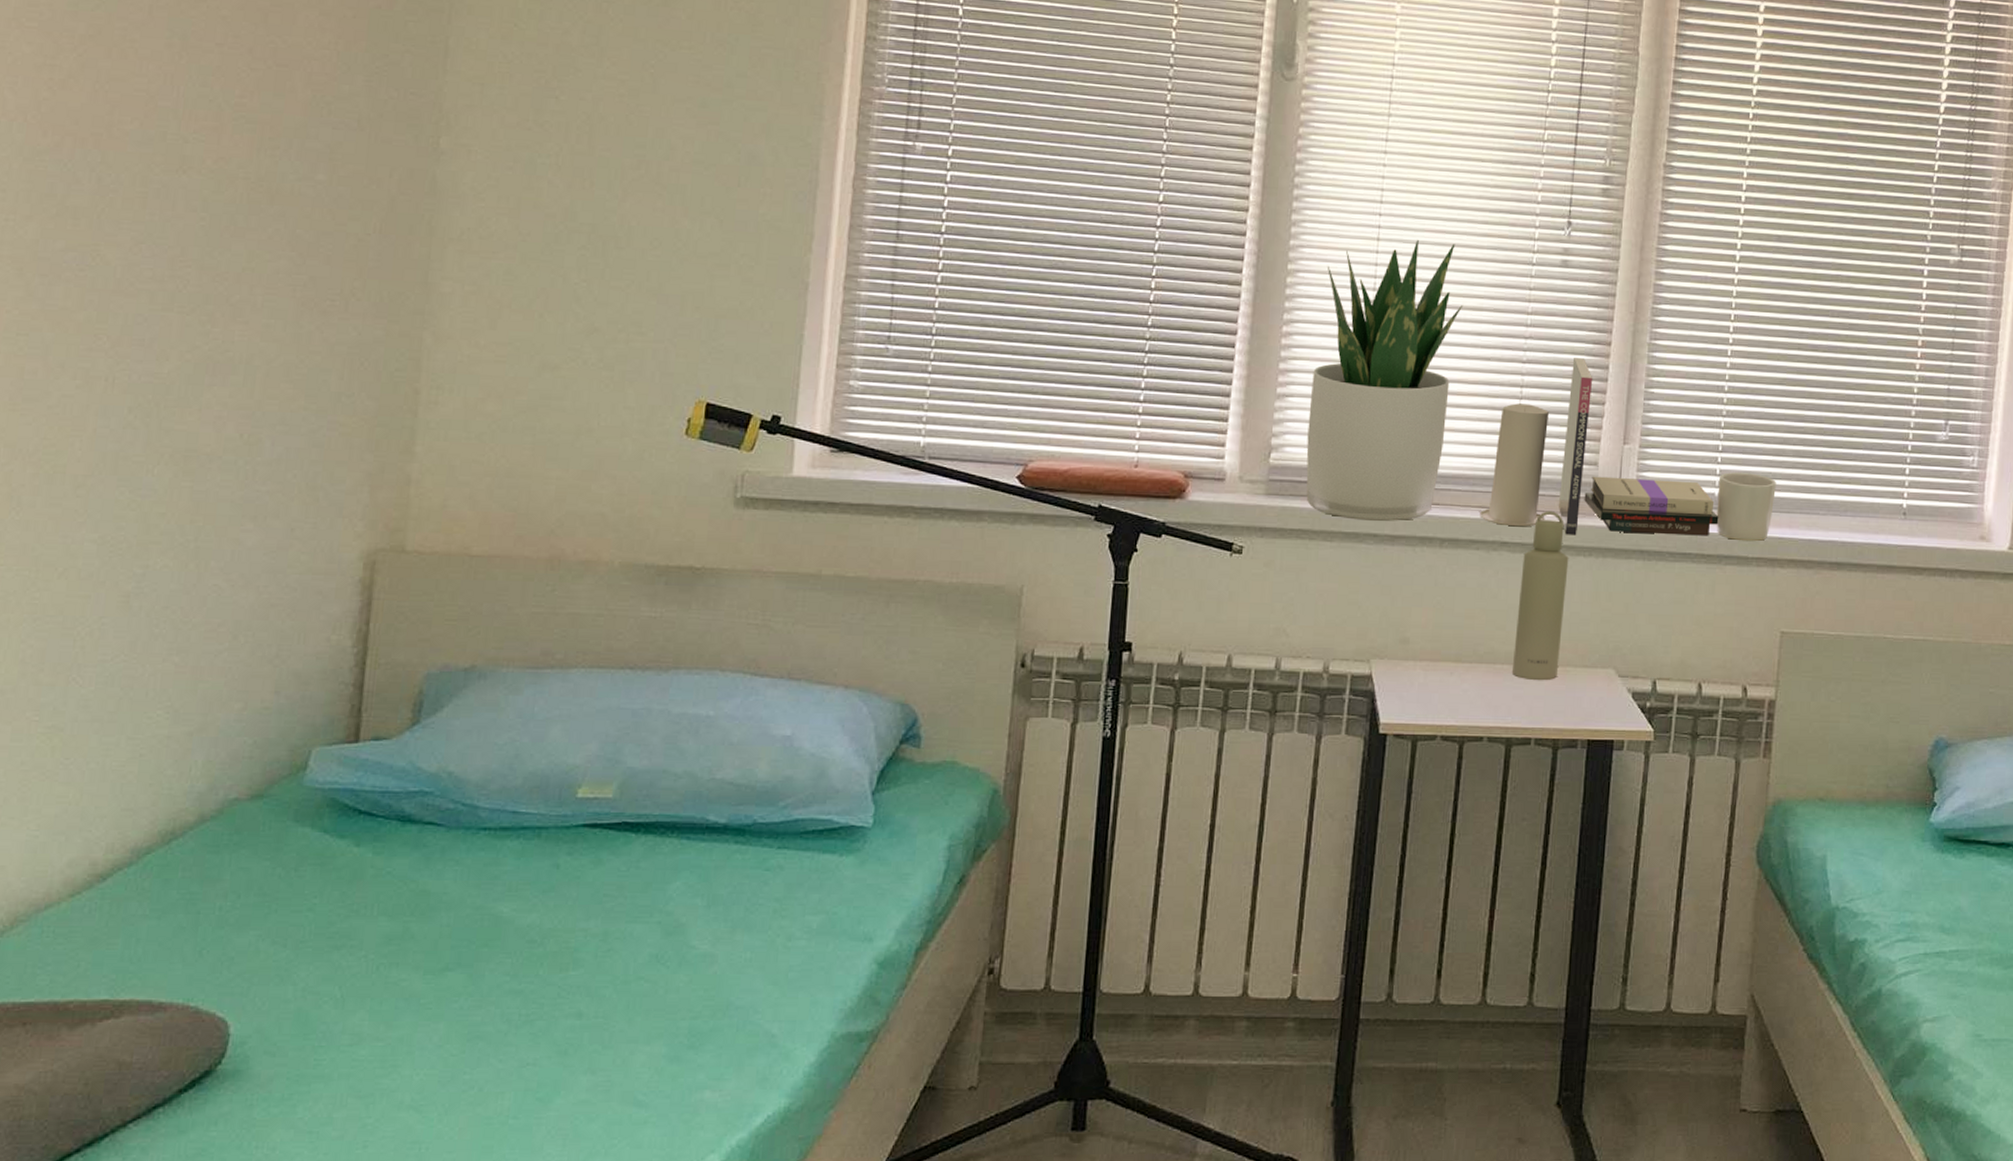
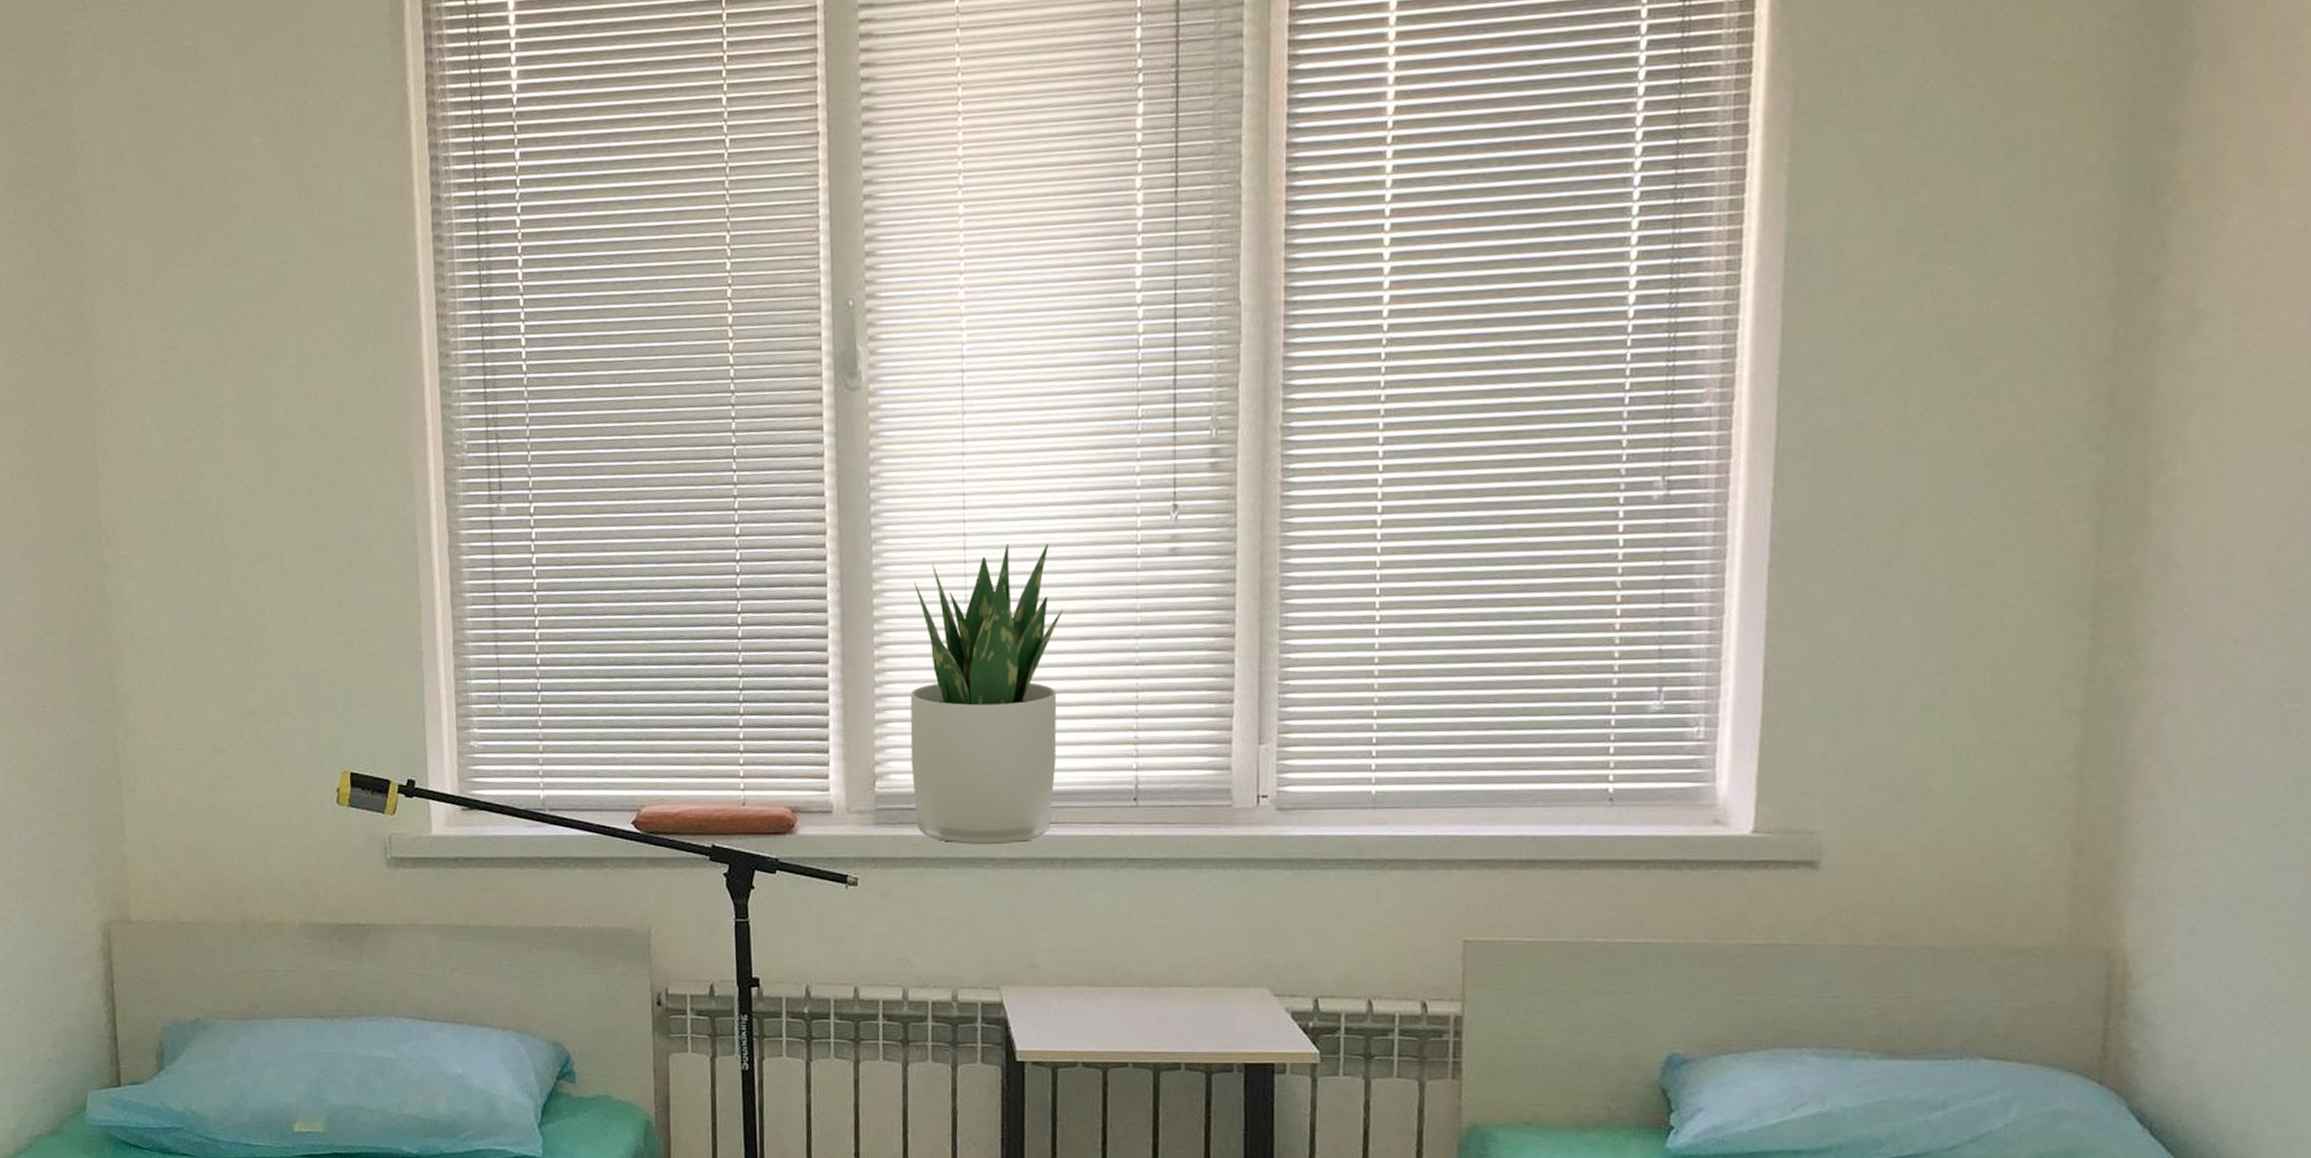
candle: present [1480,403,1549,527] -> none [1103,709,1176,842]
bottle: present [1511,511,1569,681] -> none [1153,822,1207,1003]
book: present [1559,358,1593,536] -> none [1189,654,1218,847]
books: present [1584,476,1719,536] -> none [1218,780,1379,840]
mug: present [1716,472,1776,542] -> none [1375,766,1446,843]

